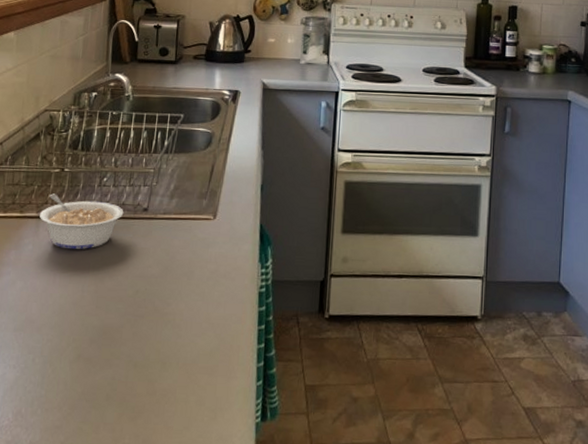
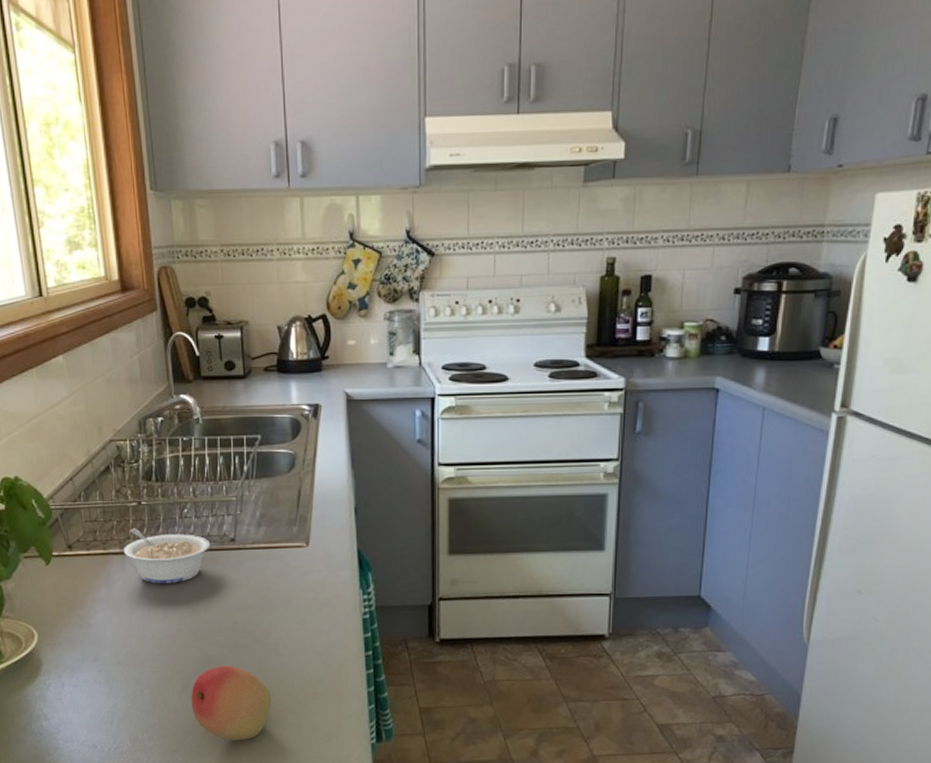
fruit: none [81,336,163,417] -> present [191,666,272,741]

